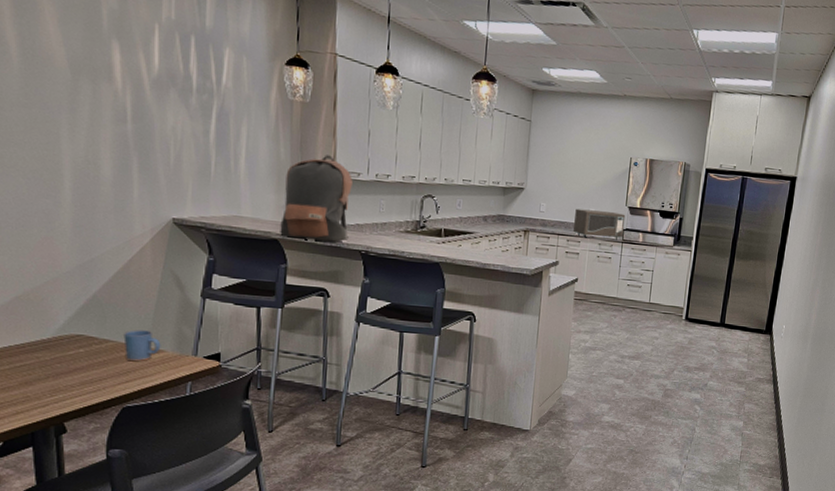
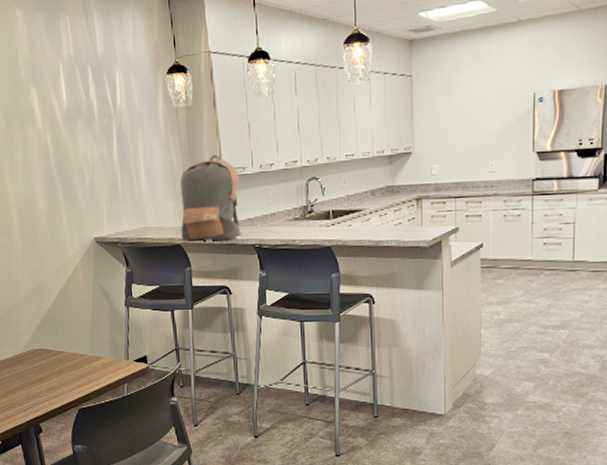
mug: present [123,330,161,362] -> none [71,340,101,369]
microwave: present [573,208,626,239] -> none [473,160,534,196]

